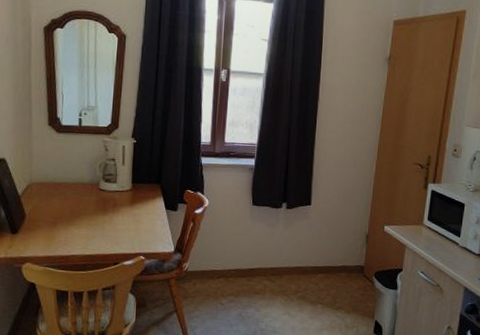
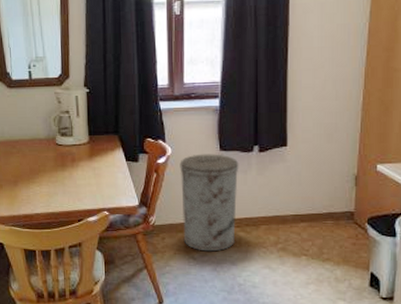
trash can: none [213,207,269,298] -> present [180,154,239,252]

